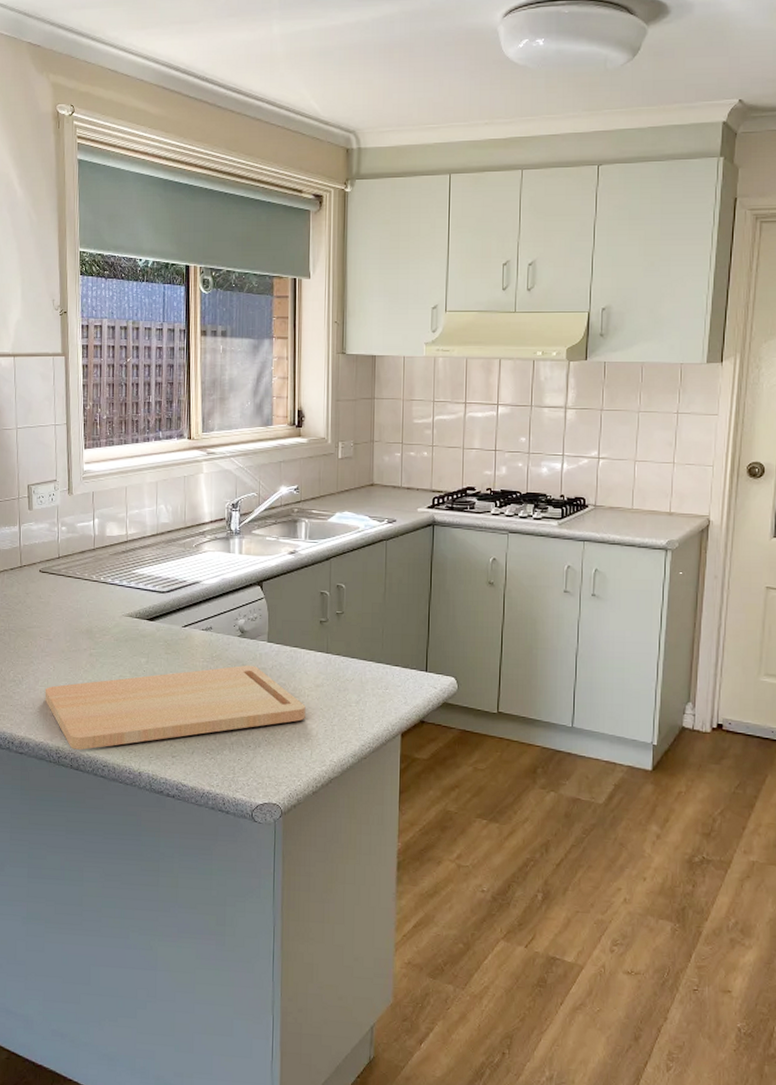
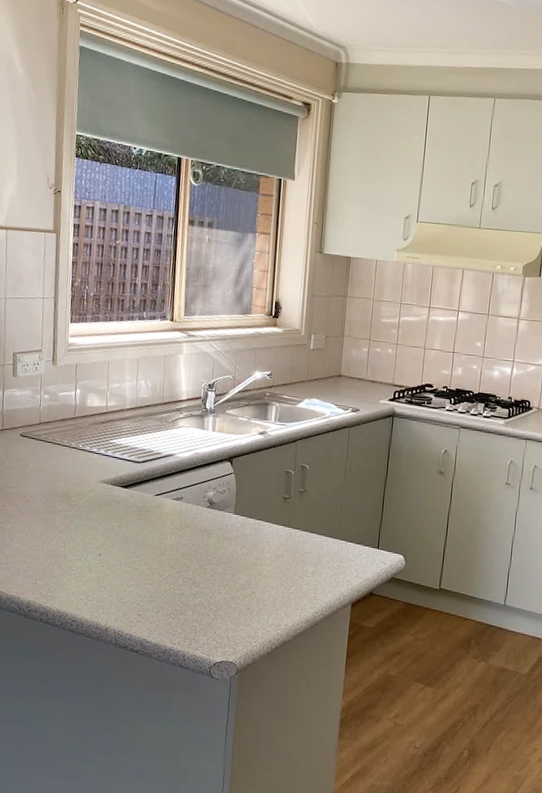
cutting board: present [44,664,306,750] -> none [19,533,266,605]

